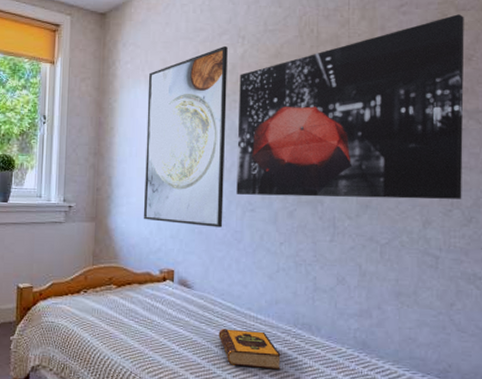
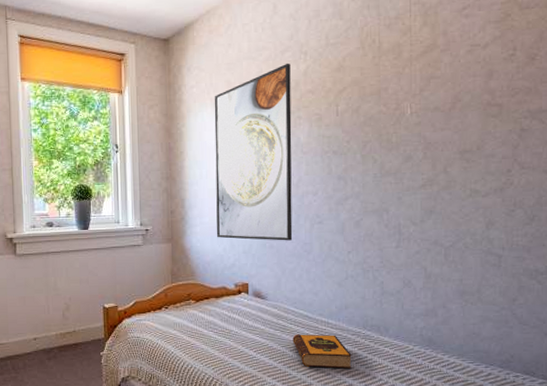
wall art: present [236,14,464,200] -> none [303,13,528,208]

